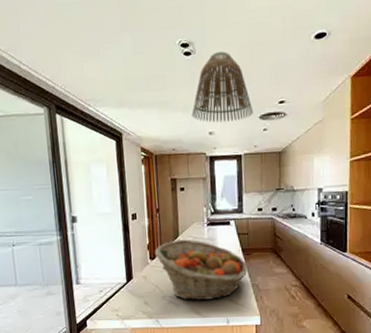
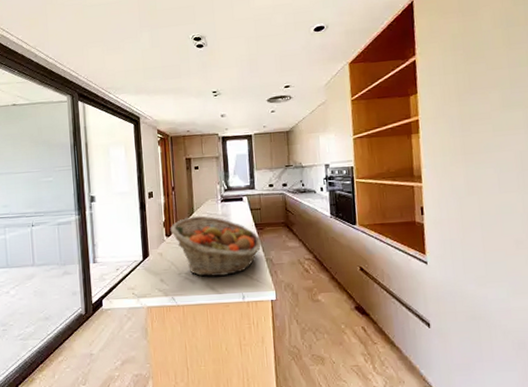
lamp shade: present [192,51,254,123] -> none [205,43,262,106]

